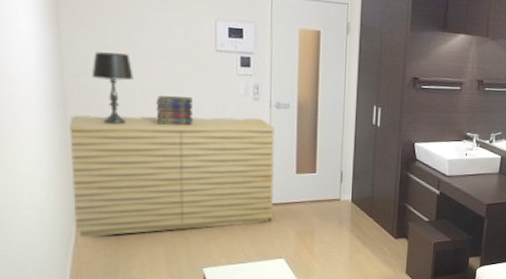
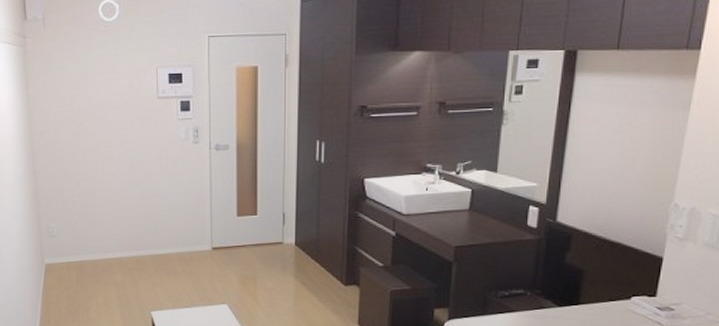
sideboard: present [69,115,276,237] -> none [37,161,216,280]
table lamp: present [91,52,133,125] -> none [53,109,87,175]
book stack: present [156,95,193,126] -> none [107,144,139,174]

